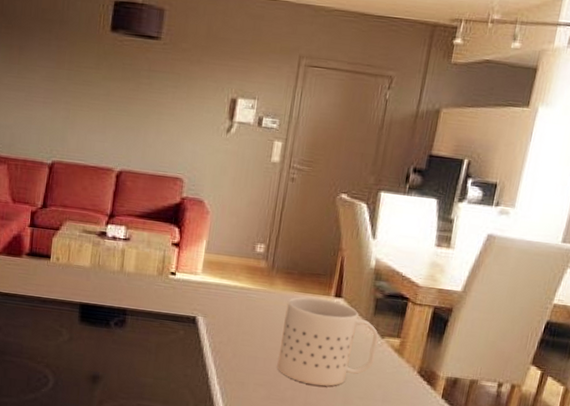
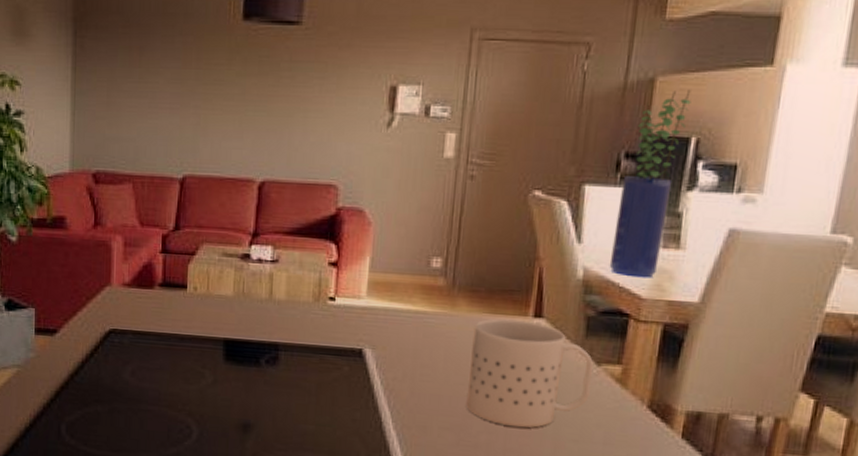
vase: none [395,121,467,270] -> present [609,89,691,278]

